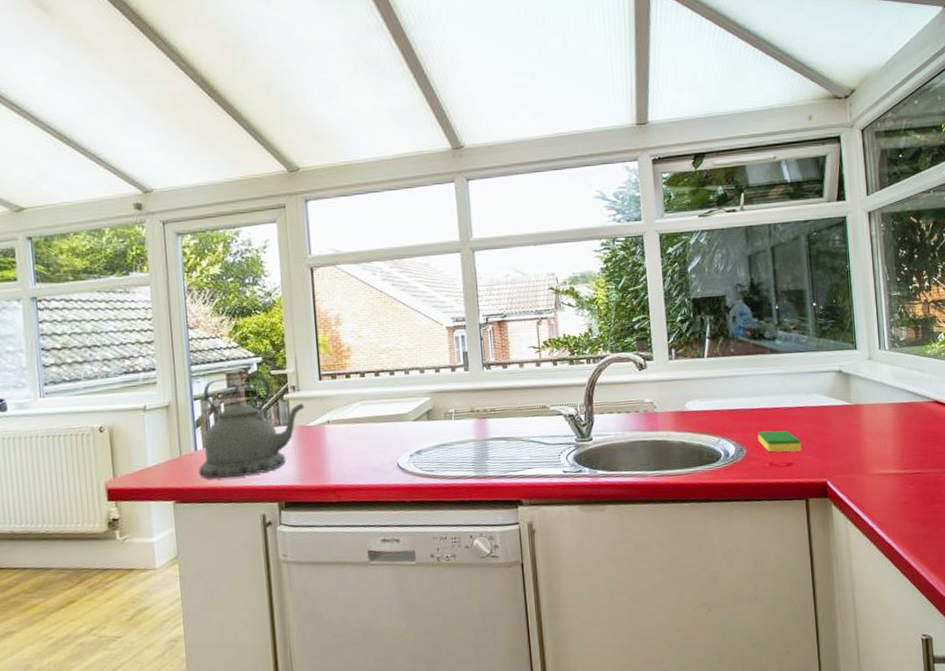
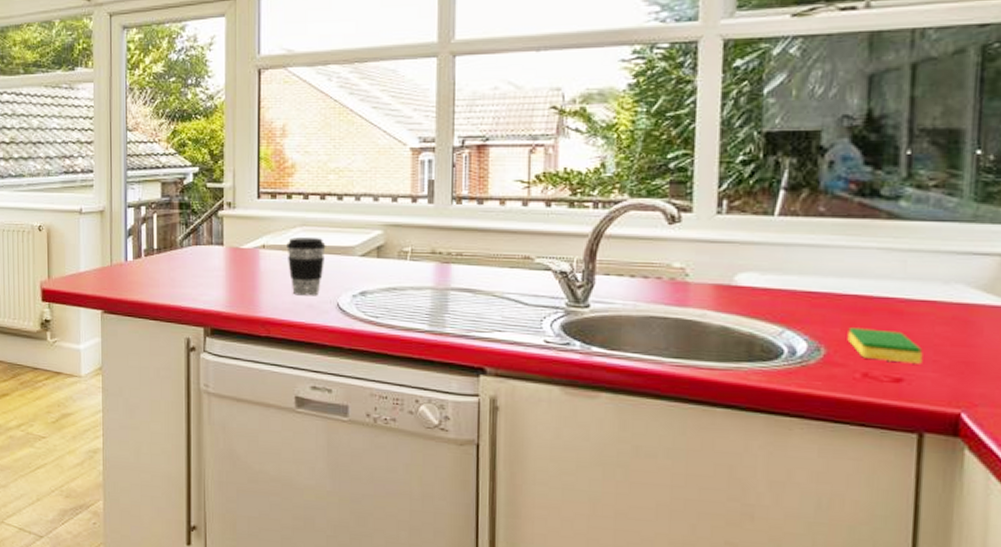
kettle: present [199,376,305,479] -> none [128,187,239,294]
coffee cup: none [349,409,384,462] -> present [286,237,326,296]

